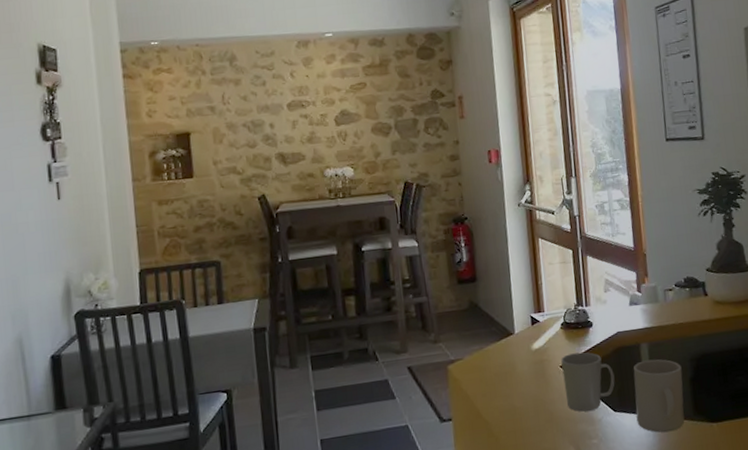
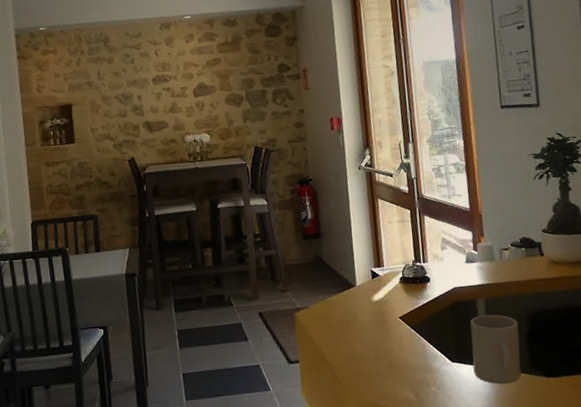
mug: present [561,352,615,412] -> none [400,305,452,361]

